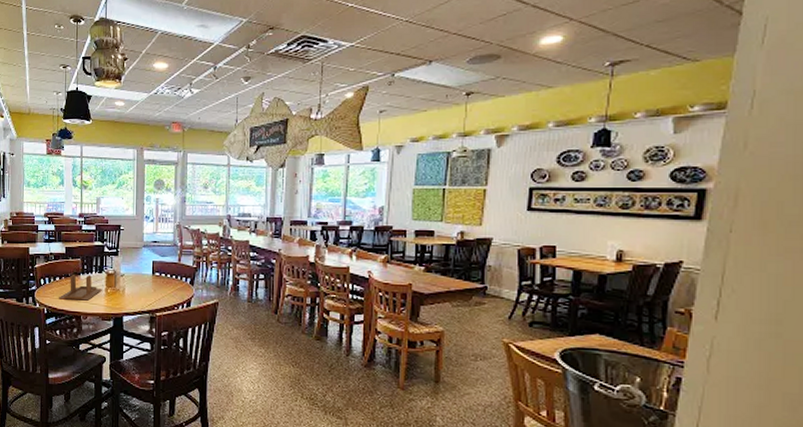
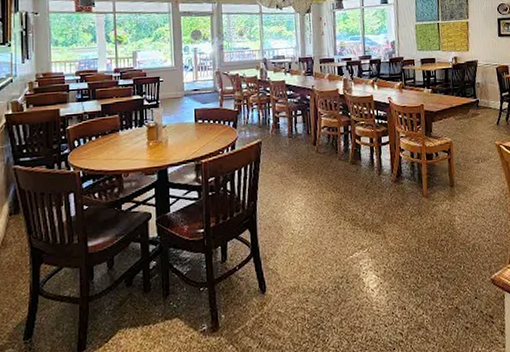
napkin holder: present [59,274,102,301] -> none [96,131,144,160]

